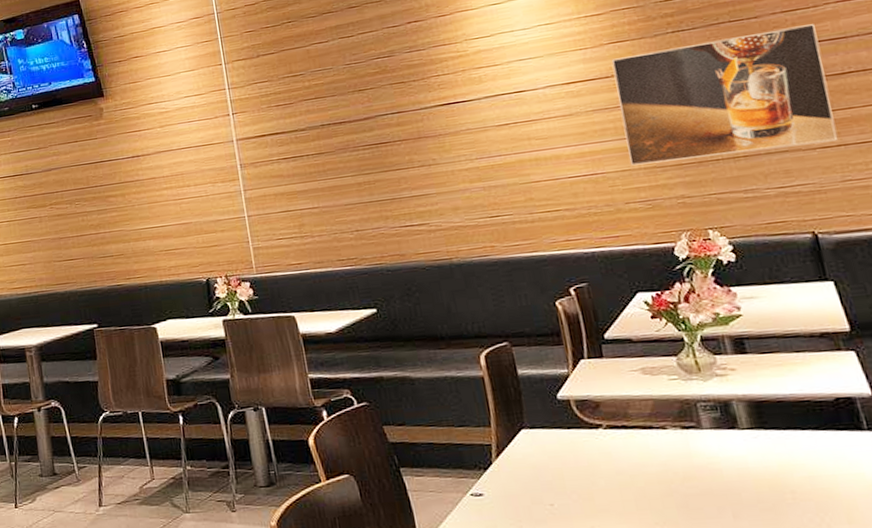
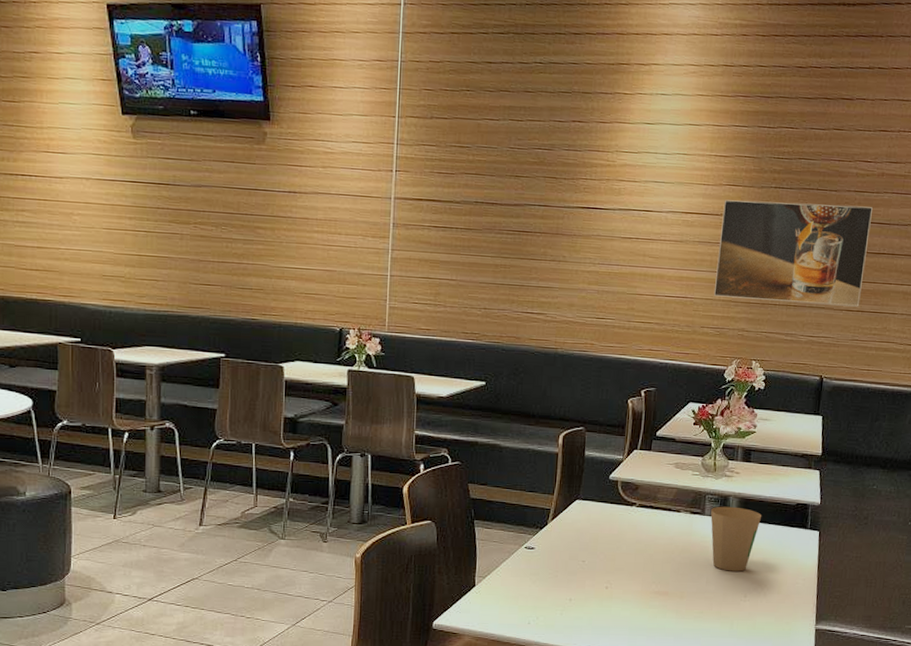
paper cup: none [710,413,789,499] -> present [710,506,762,572]

